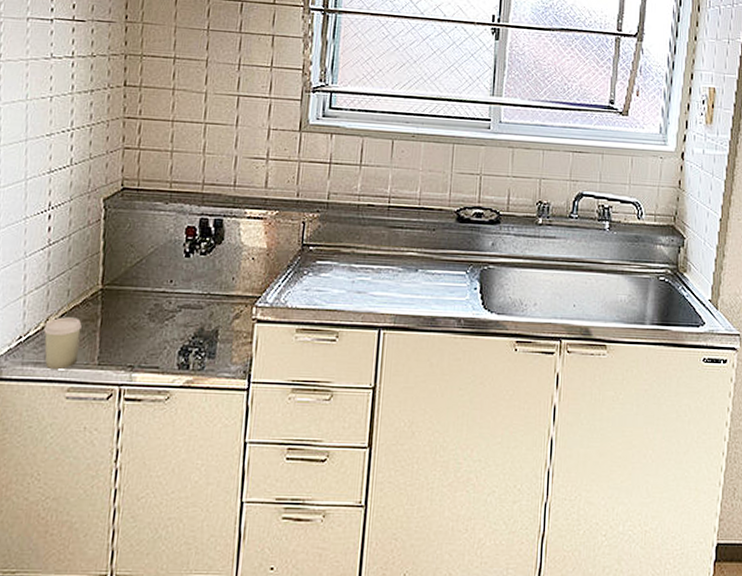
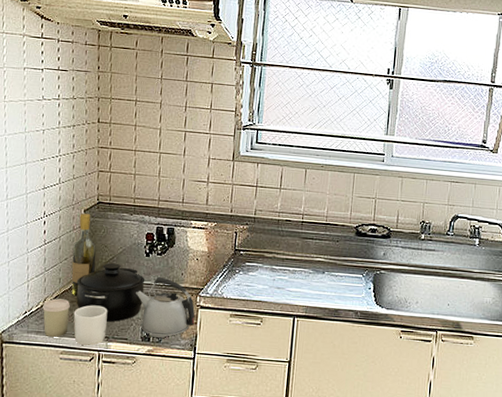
bottle: none [84,202,119,312] -> present [71,213,96,296]
mug: none [85,323,133,380] -> present [73,305,108,346]
saucepan: none [90,267,184,346] -> present [76,263,145,322]
kettle: none [171,283,250,365] -> present [136,277,195,339]

